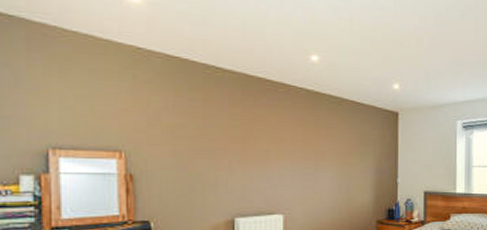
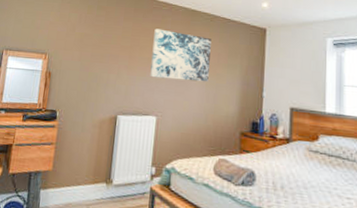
wall art: none [271,114,340,173] -> present [150,28,211,83]

